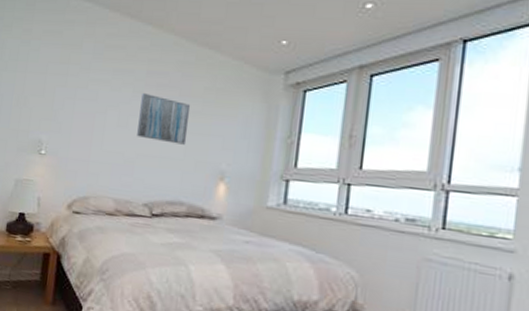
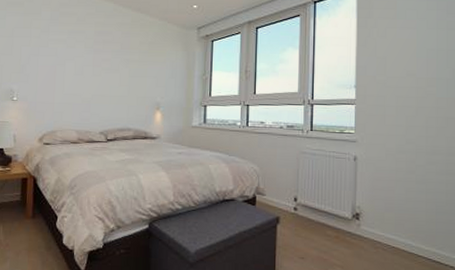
wall art: present [137,92,191,145] -> none [91,48,131,85]

